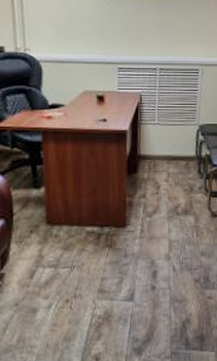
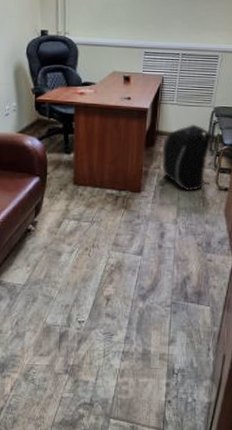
backpack: none [146,145,201,220] -> present [162,124,211,191]

